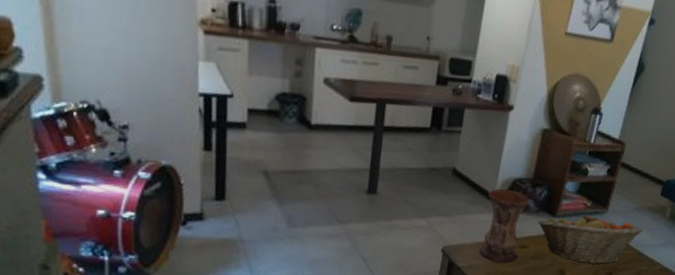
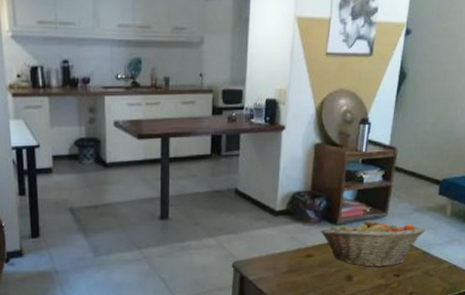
vase: present [479,188,529,263] -> none [268,203,310,273]

